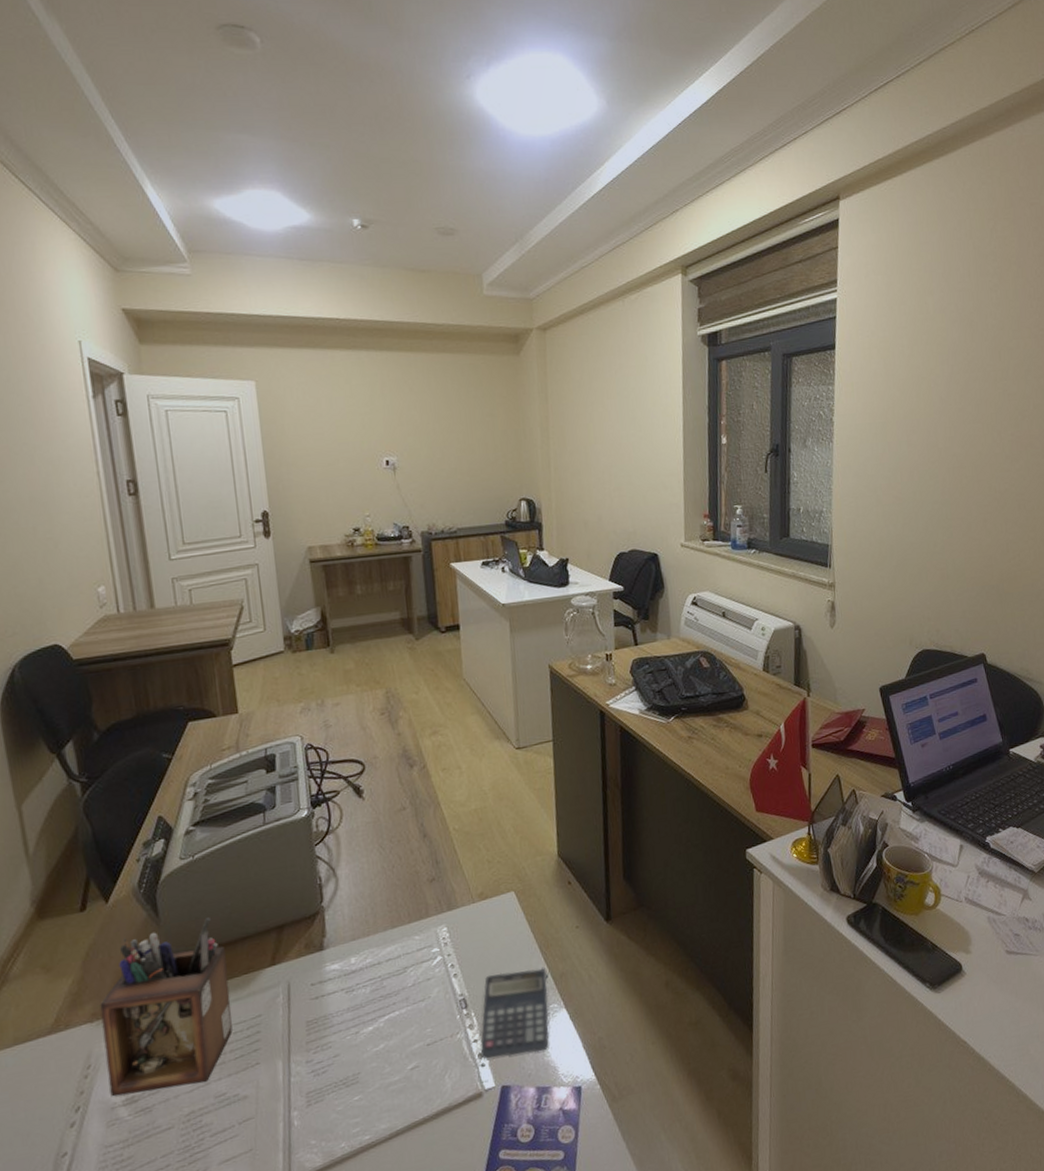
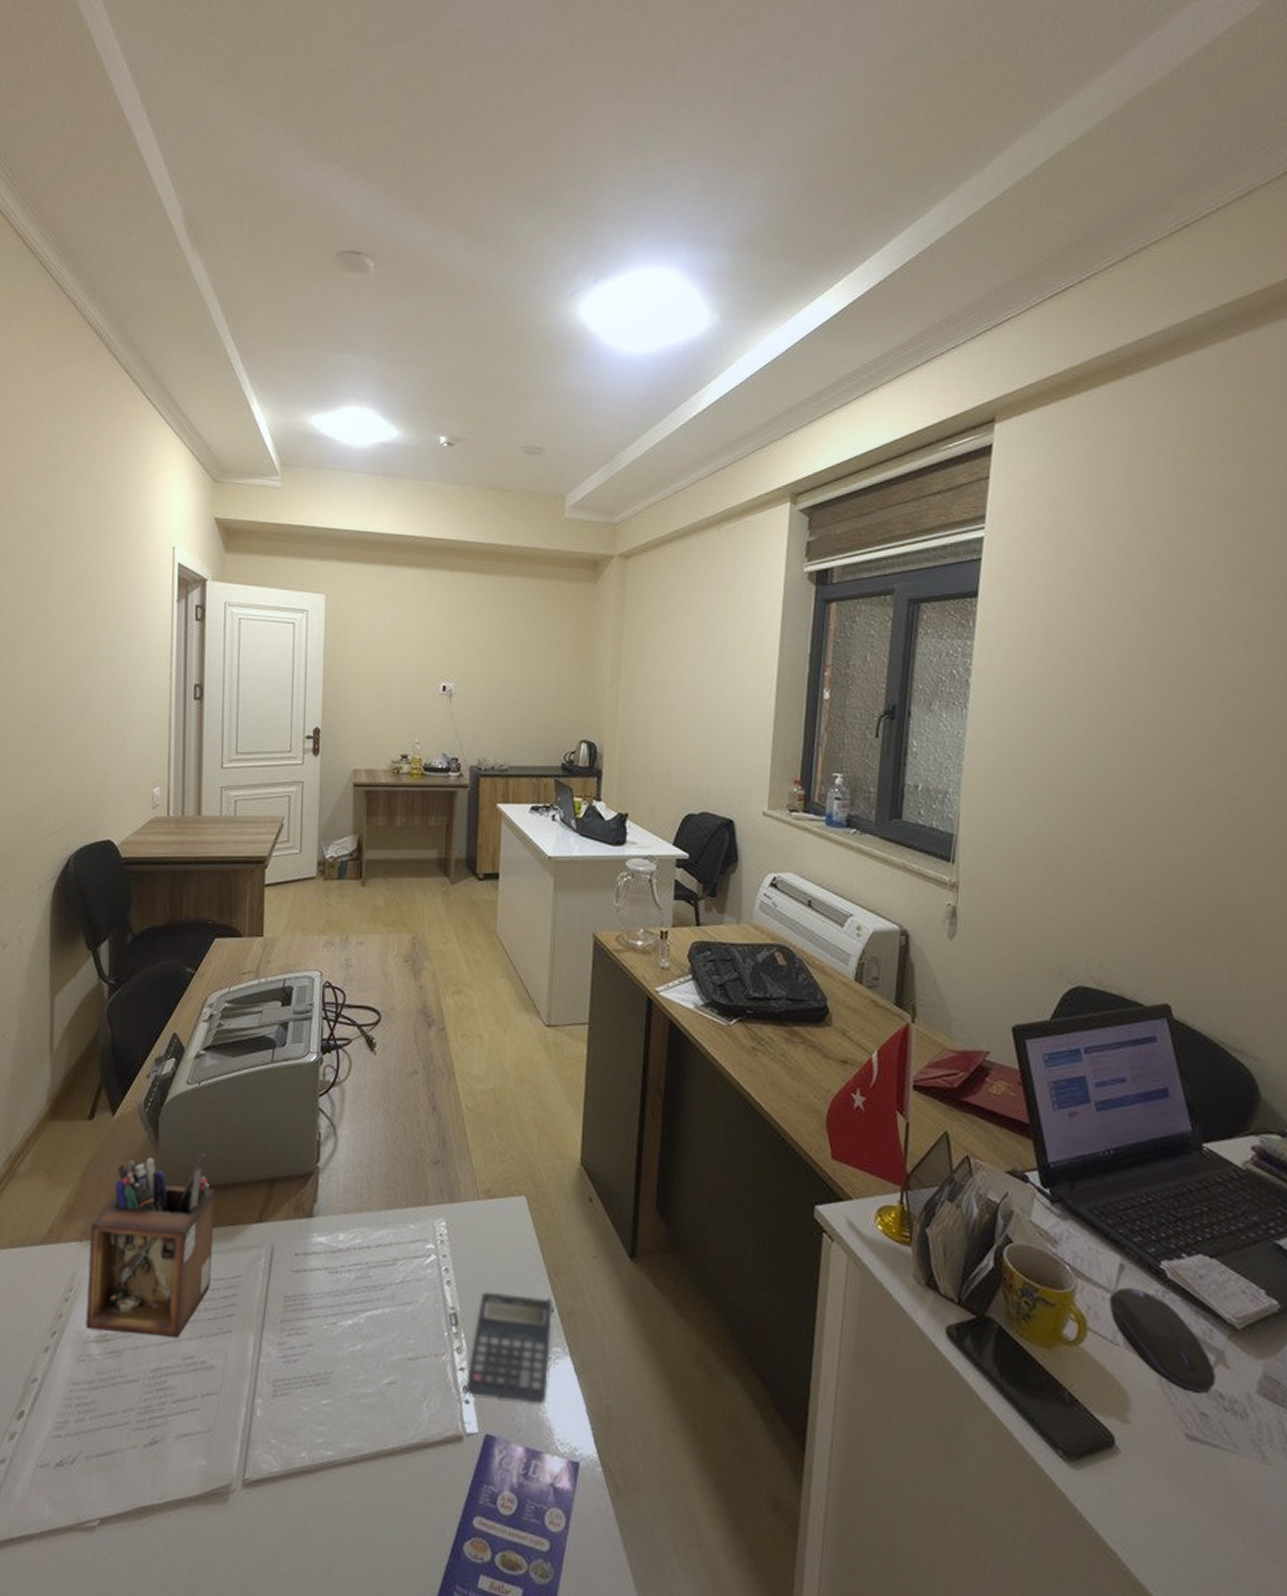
computer mouse: none [954,859,1024,923] -> present [1109,1287,1216,1393]

